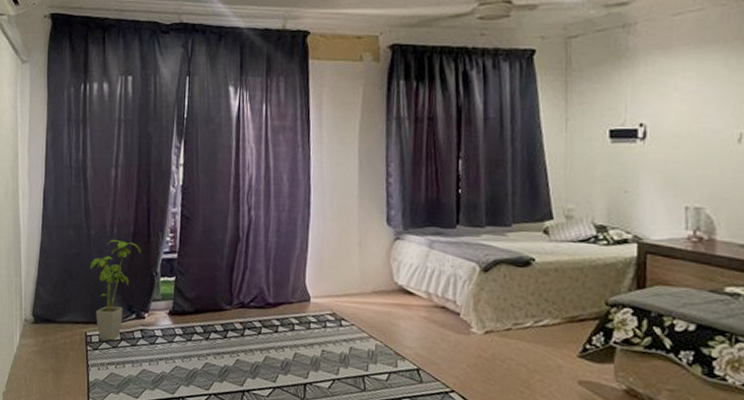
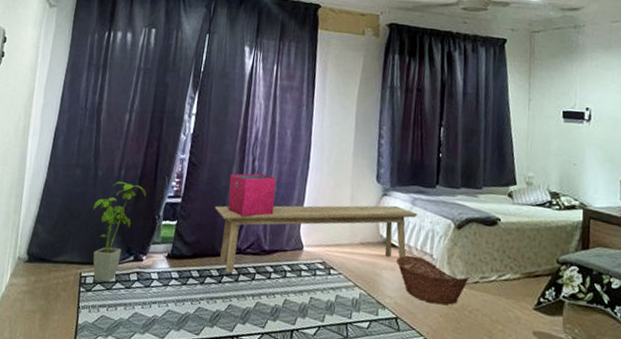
bench: none [213,249,436,328] -> present [214,205,417,273]
storage bin: none [225,223,276,270] -> present [228,173,277,217]
basket: none [415,302,501,355] -> present [396,255,470,305]

